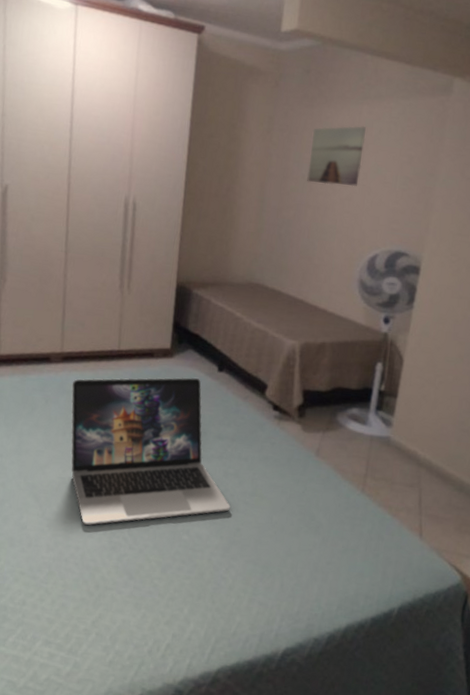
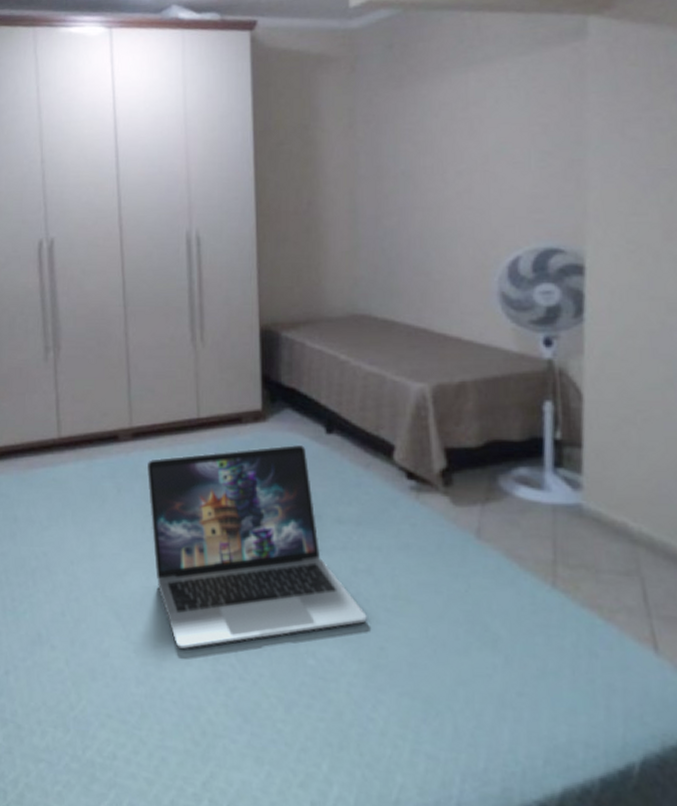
wall art: present [307,125,366,187] -> none [407,97,478,179]

